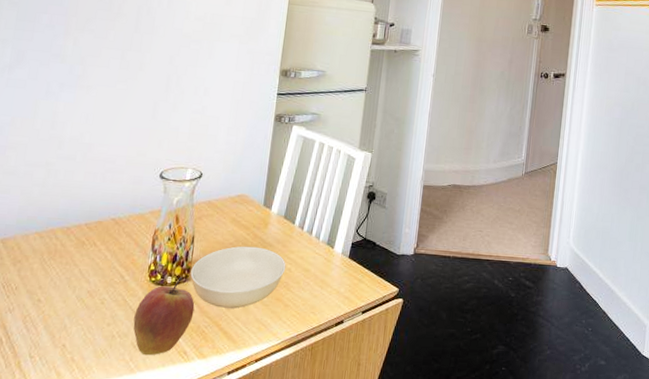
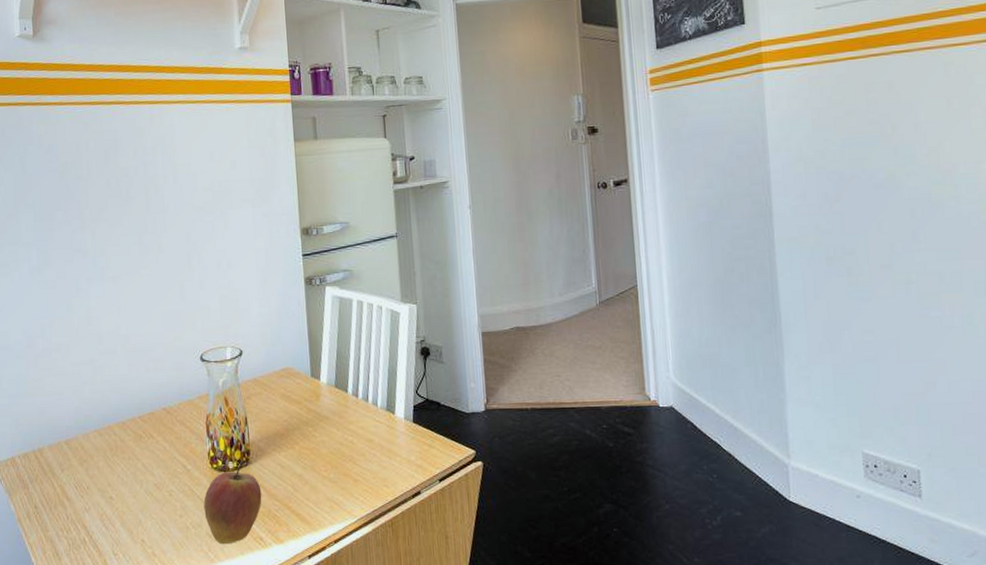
bowl: present [190,246,286,309] -> none [250,421,348,489]

